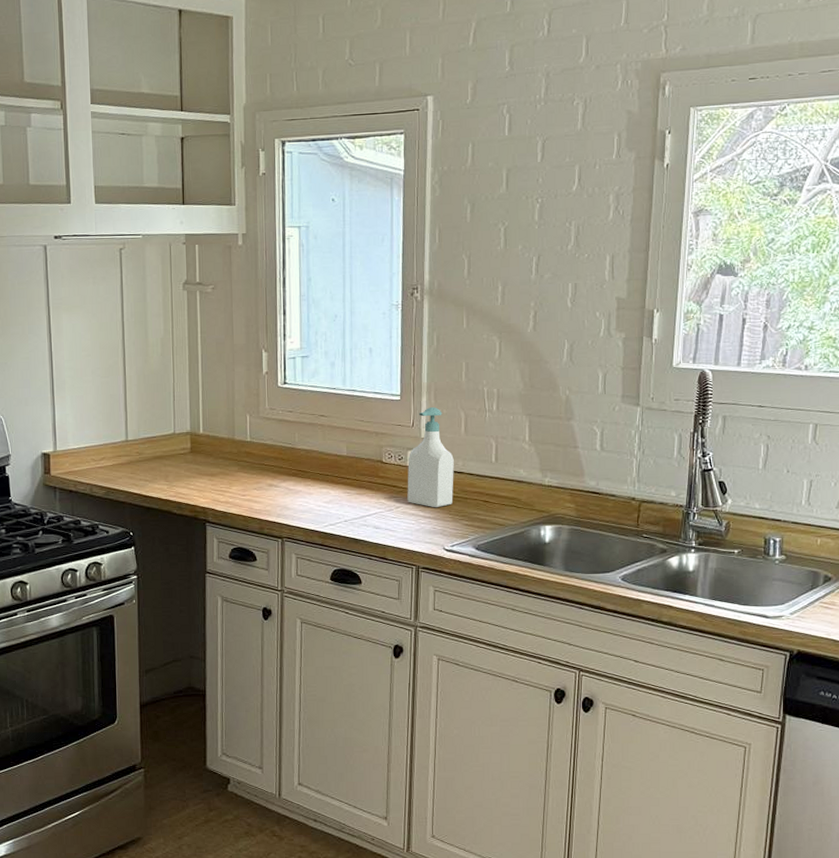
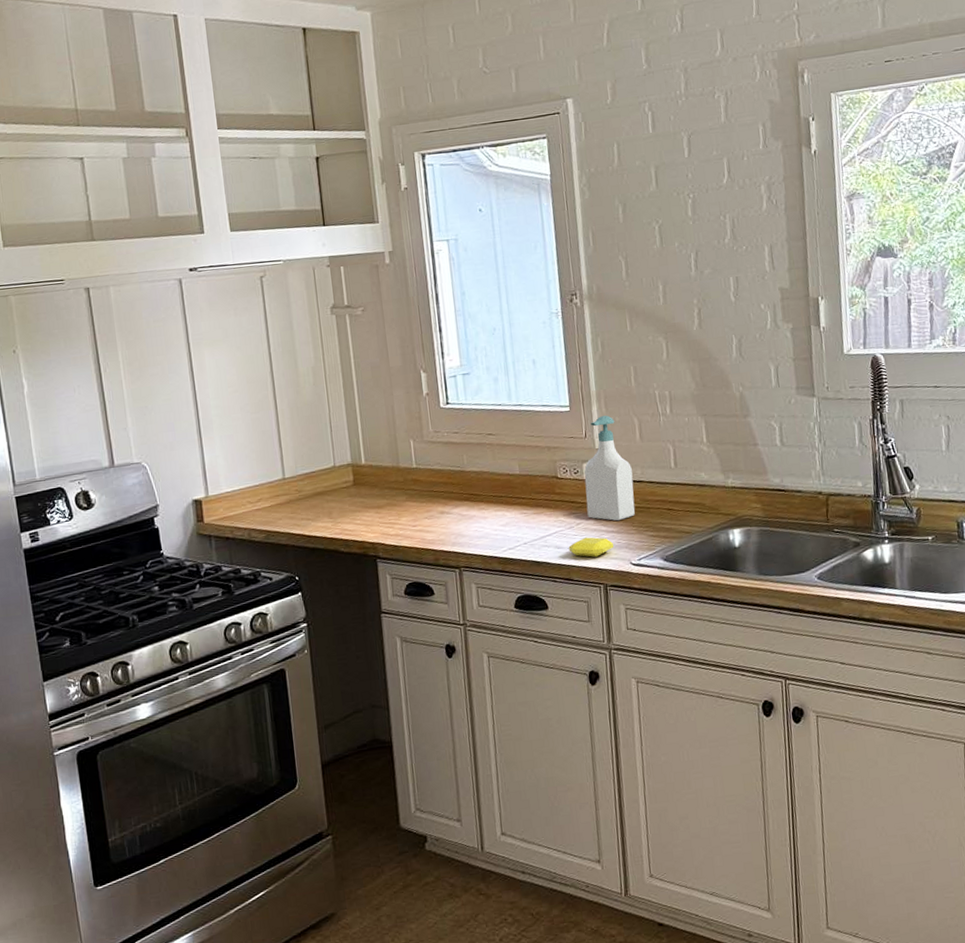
soap bar: none [386,520,430,540] -> present [568,537,614,558]

